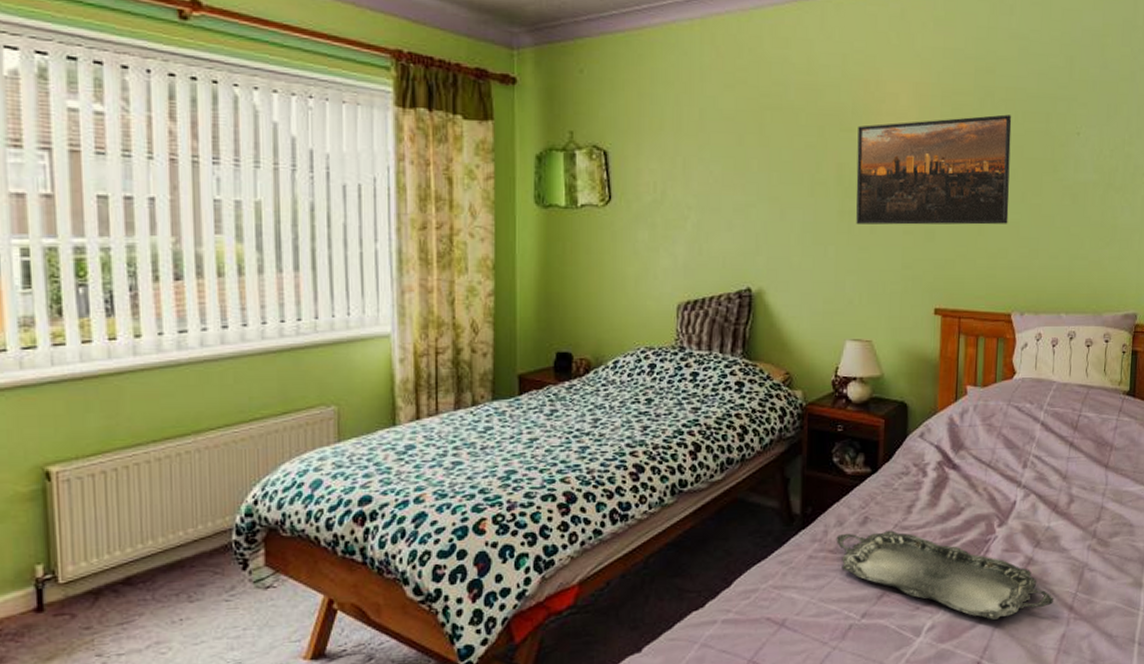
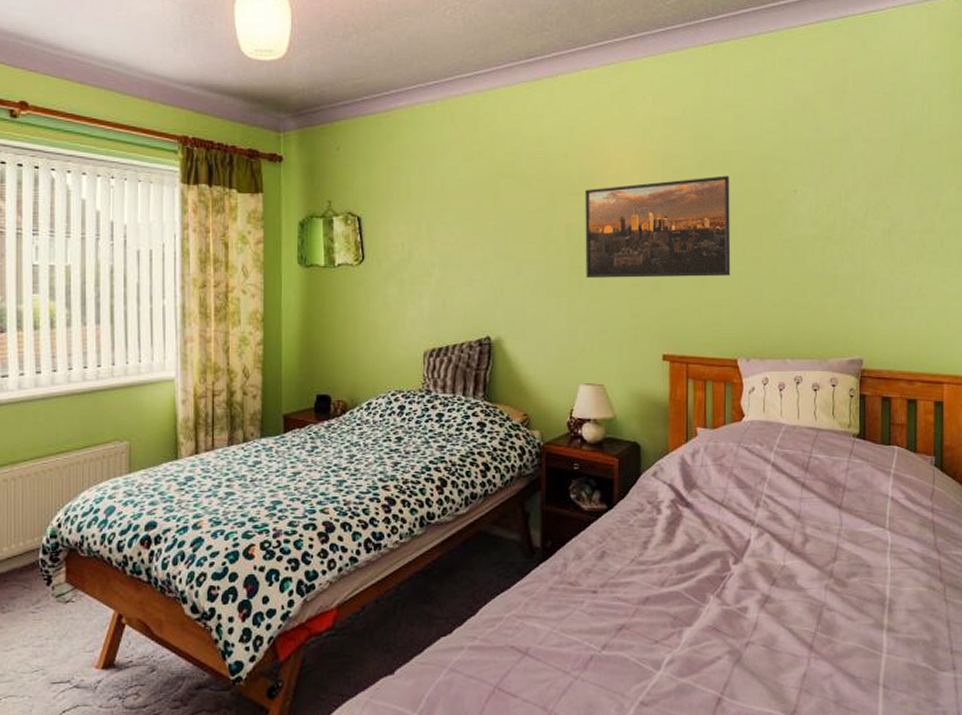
serving tray: present [836,530,1054,621] -> none [575,565,794,657]

